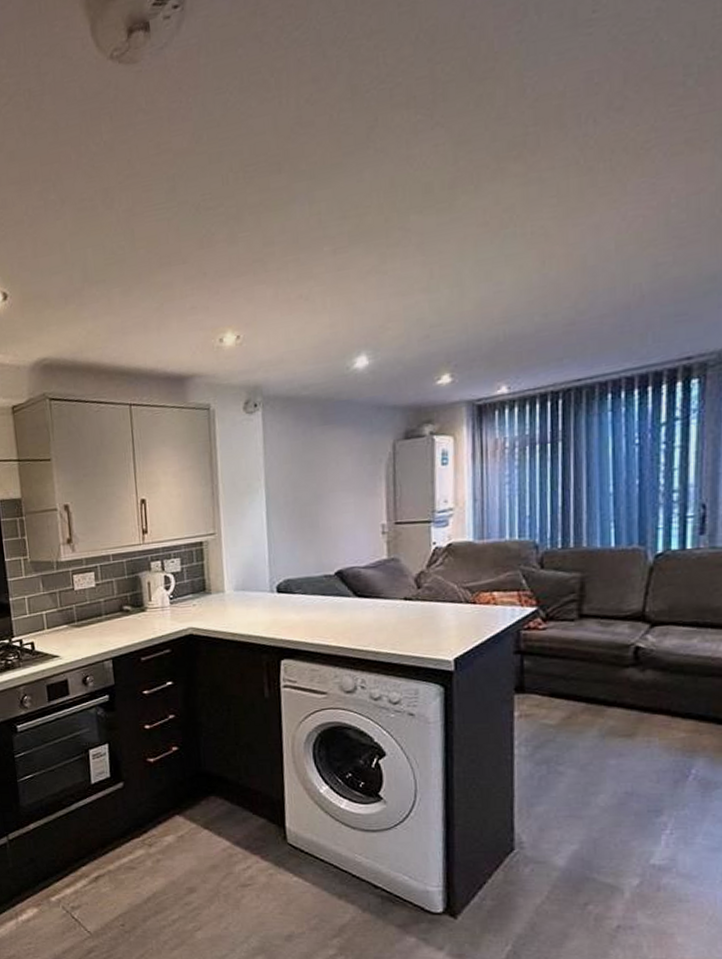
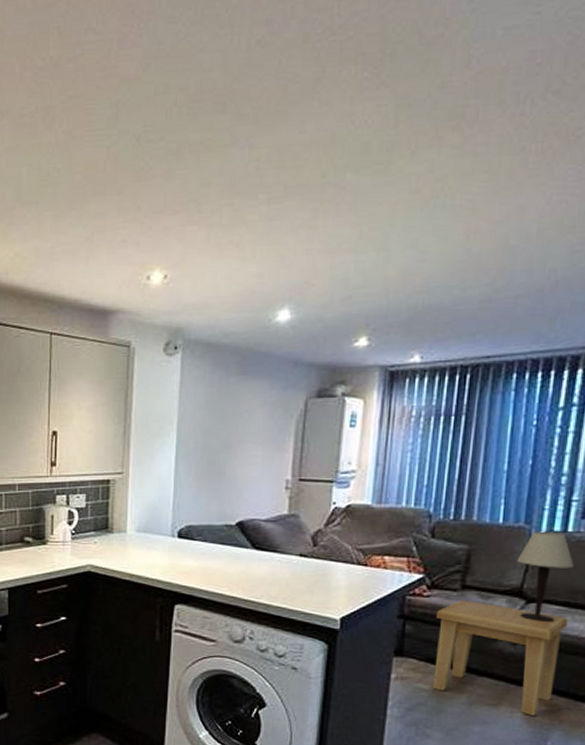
side table: none [555,629,699,744] -> present [433,600,568,716]
table lamp: none [635,551,697,646] -> present [516,531,574,623]

